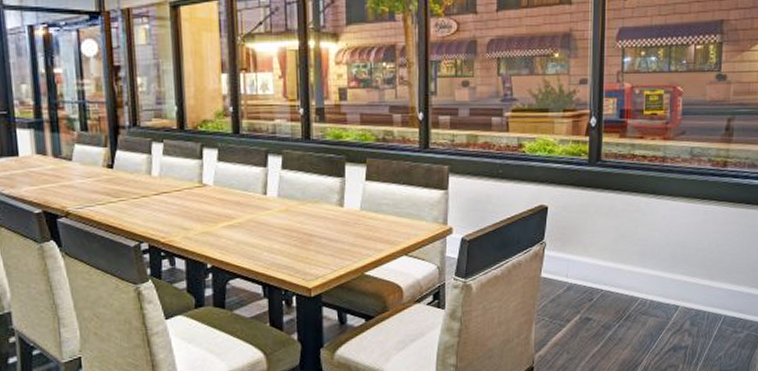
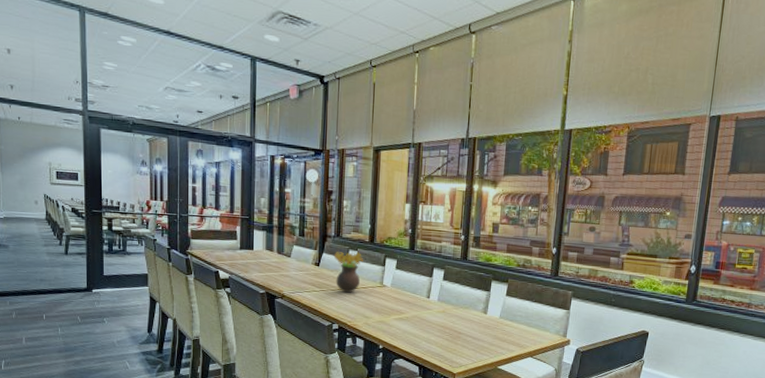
flower arrangement: none [131,144,174,200] -> present [333,252,364,293]

